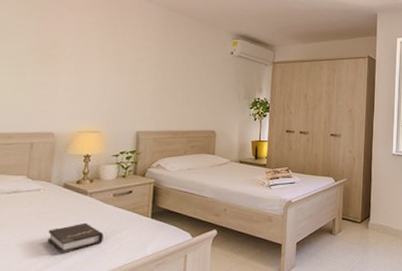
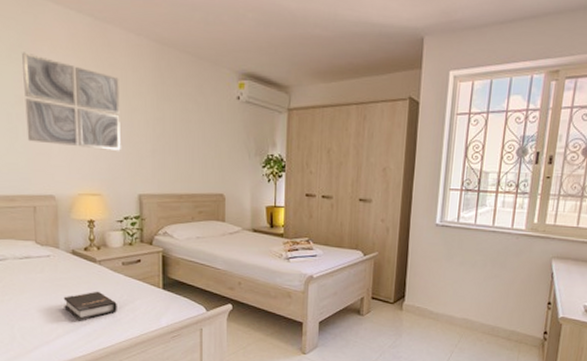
wall art: none [35,11,129,94] -> present [22,52,121,151]

